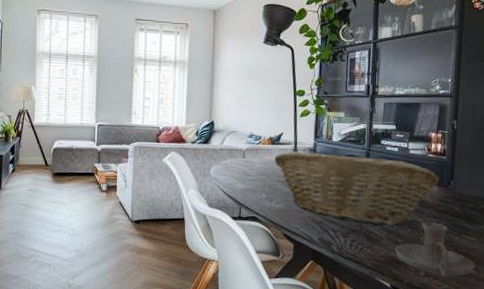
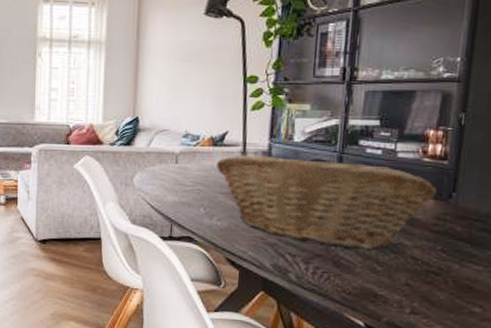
candle holder: present [395,222,475,277] -> none [372,246,480,315]

